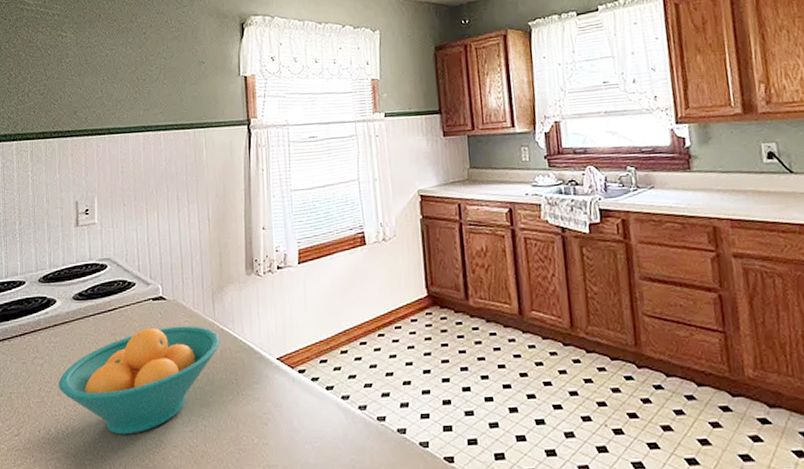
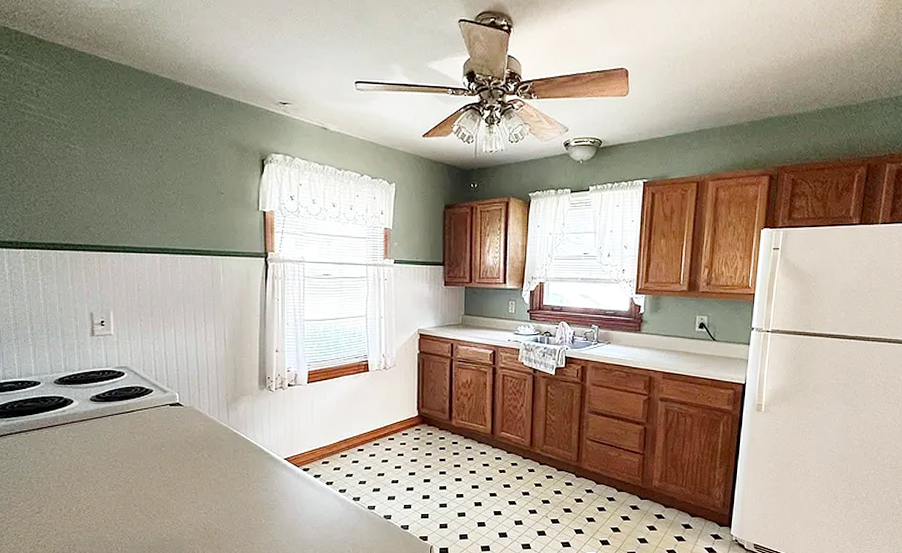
fruit bowl: present [58,325,220,435] -> none [78,428,234,515]

